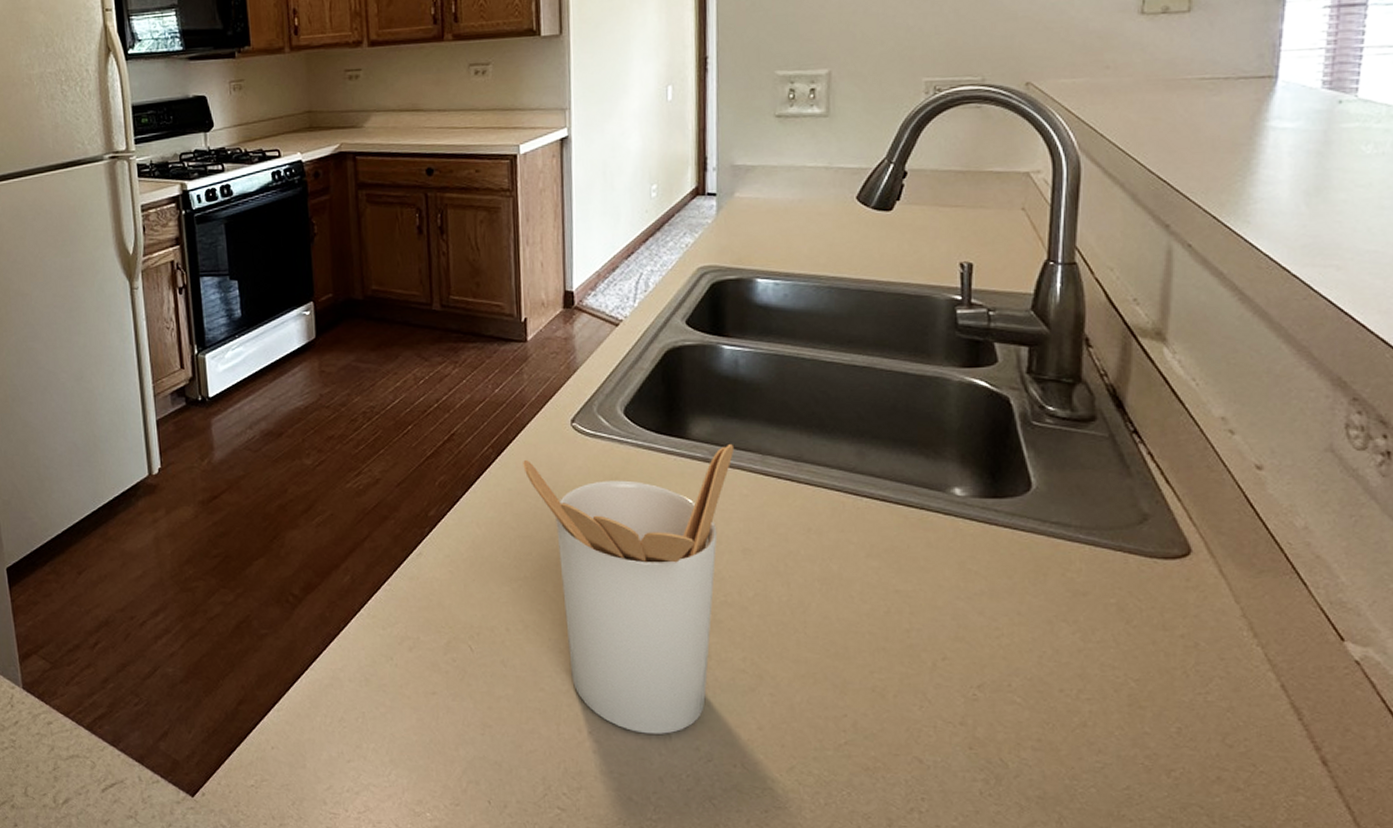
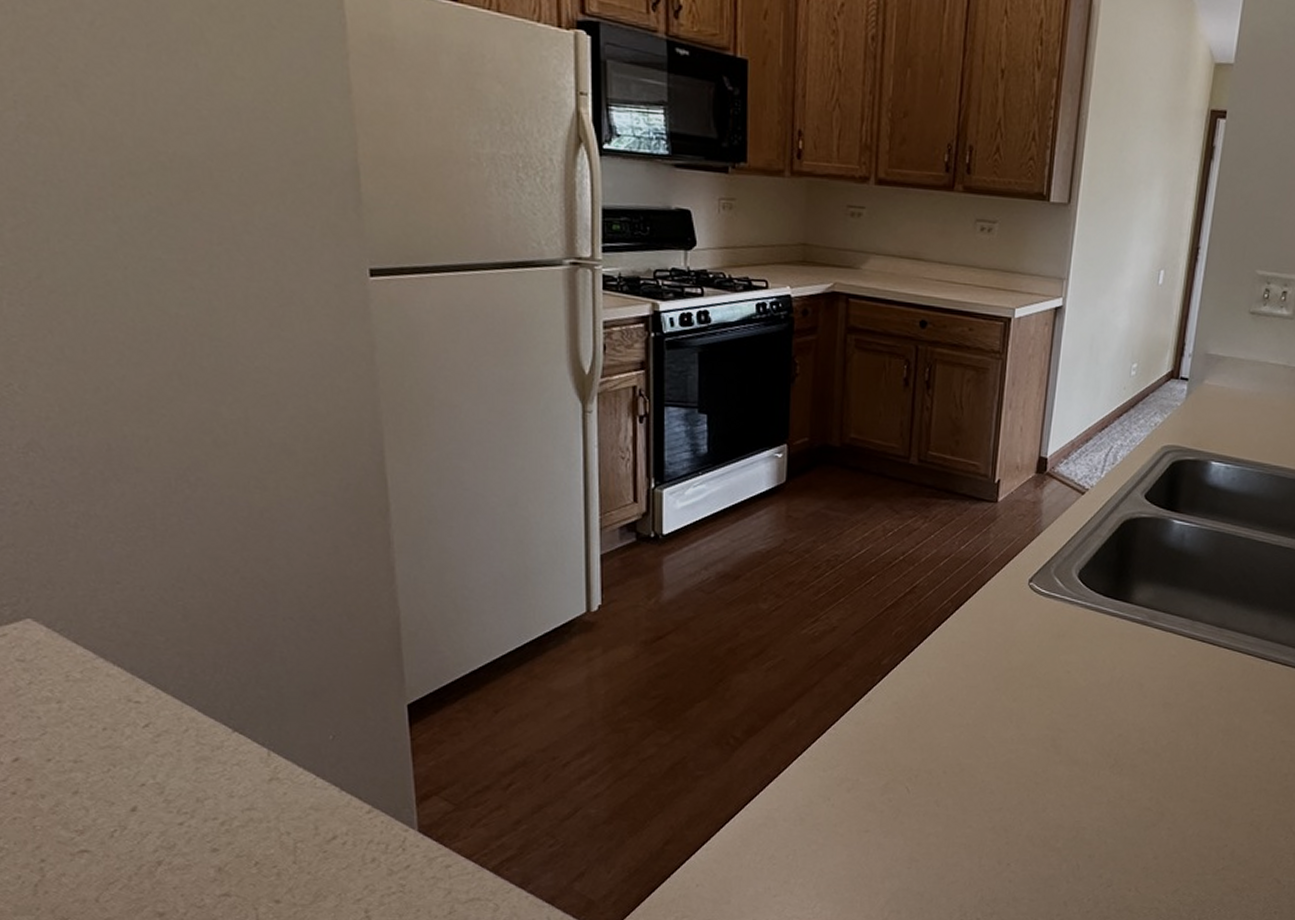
utensil holder: present [523,443,735,734] -> none [978,609,1170,864]

